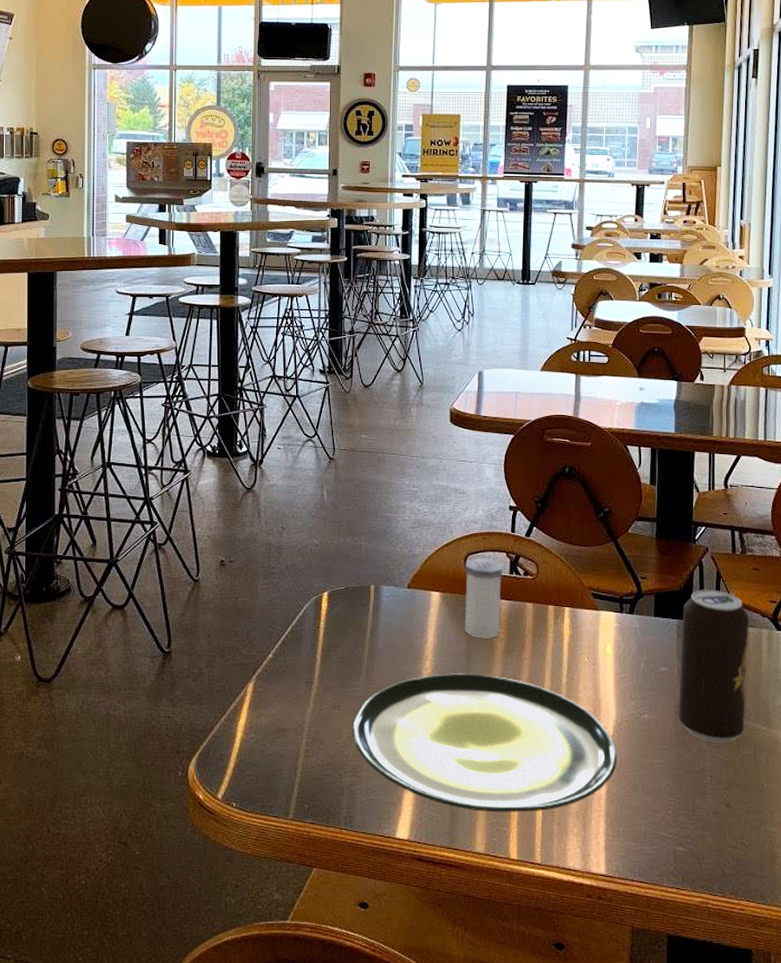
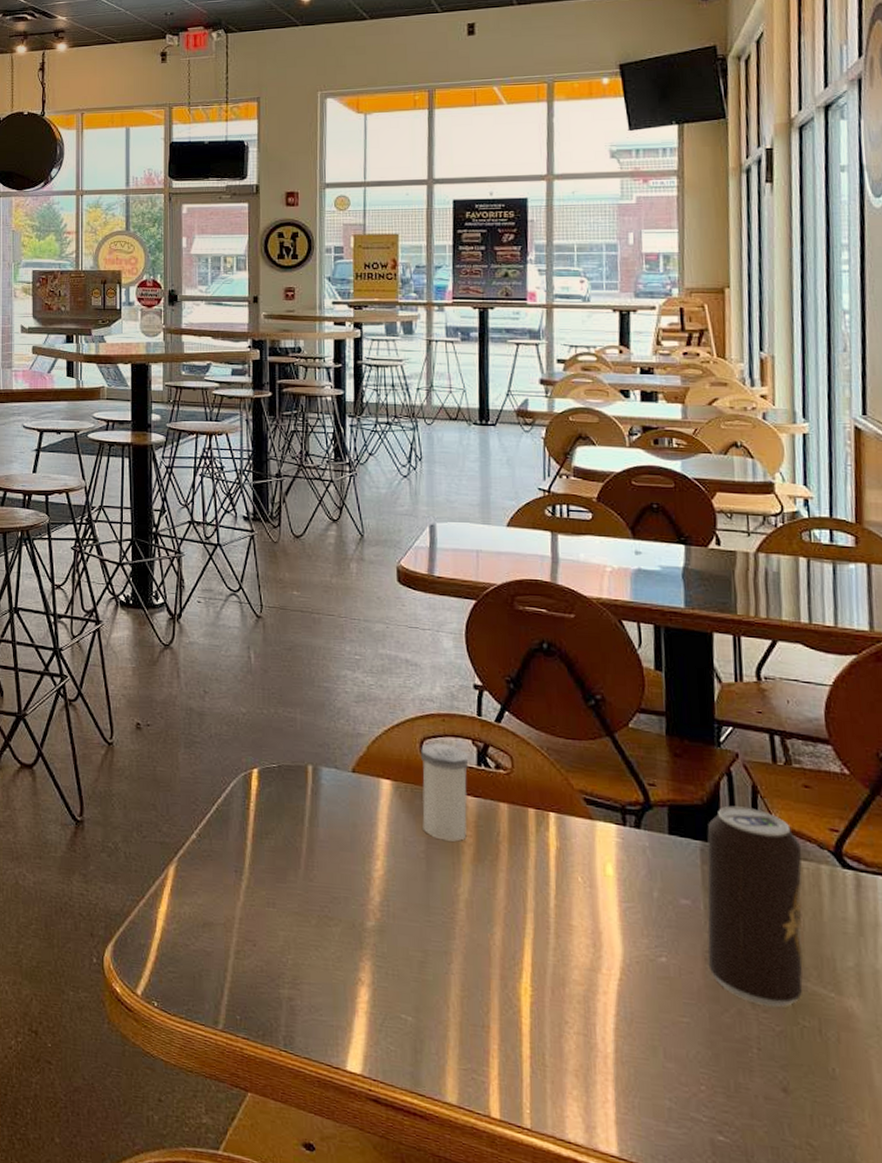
plate: present [351,673,618,812] -> none [289,878,628,1063]

